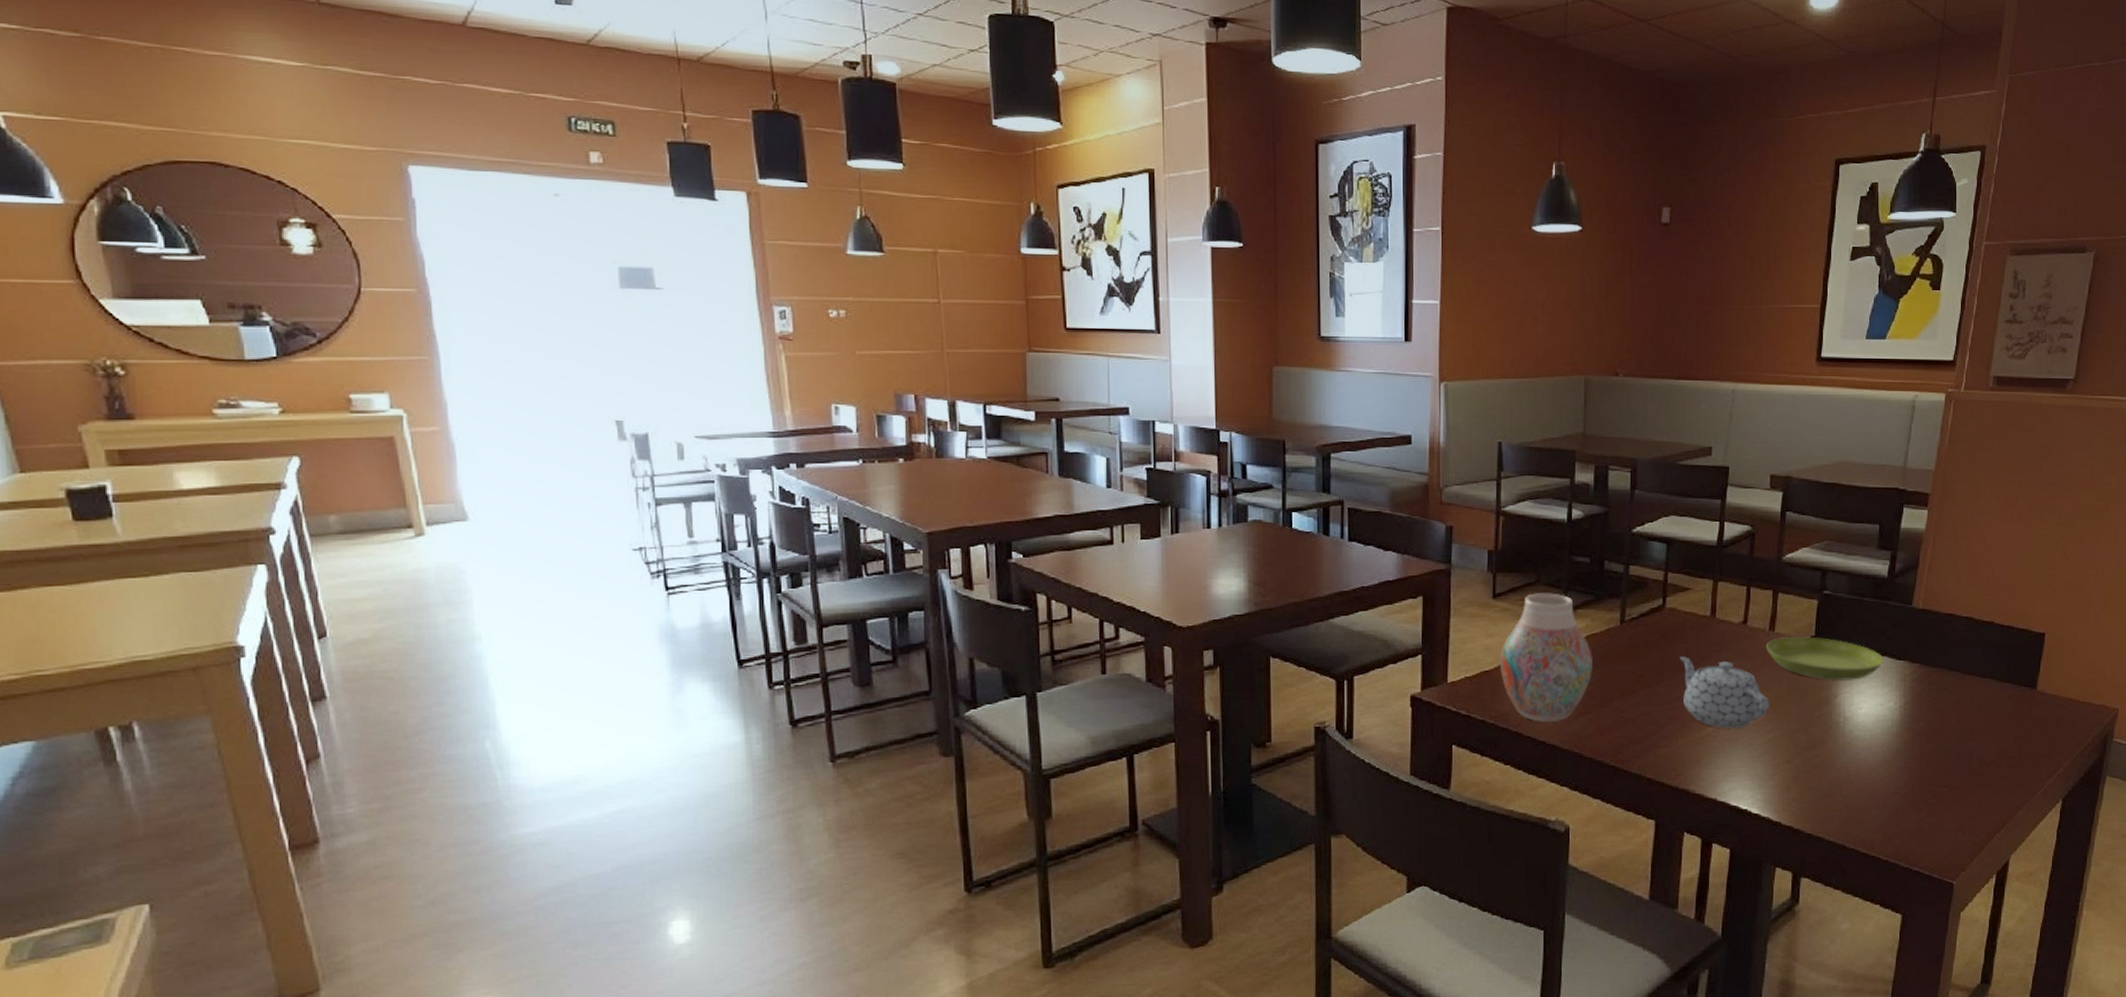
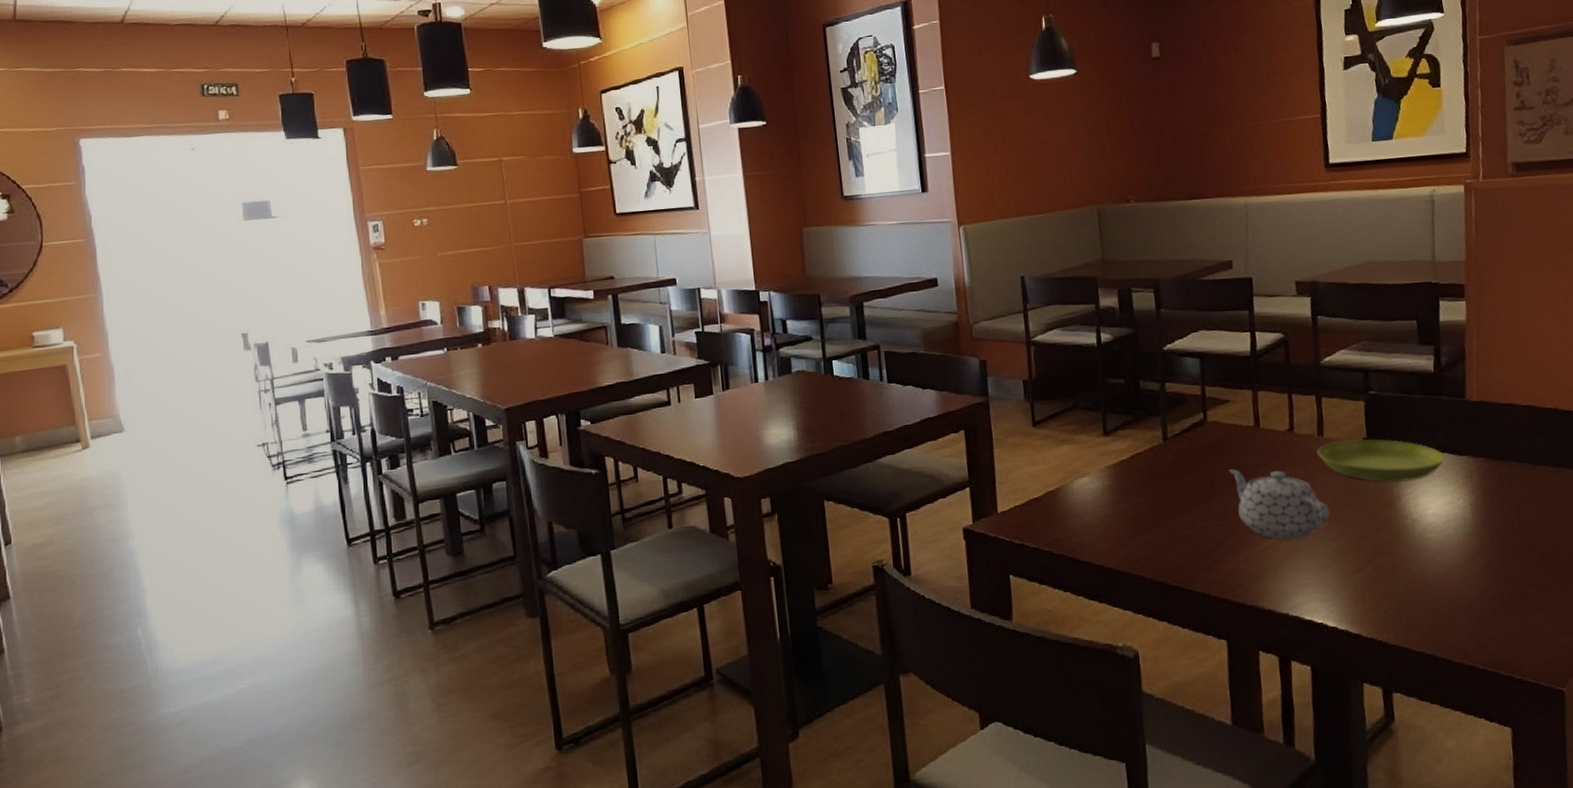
vase: present [1500,593,1593,722] -> none [1046,416,1142,546]

